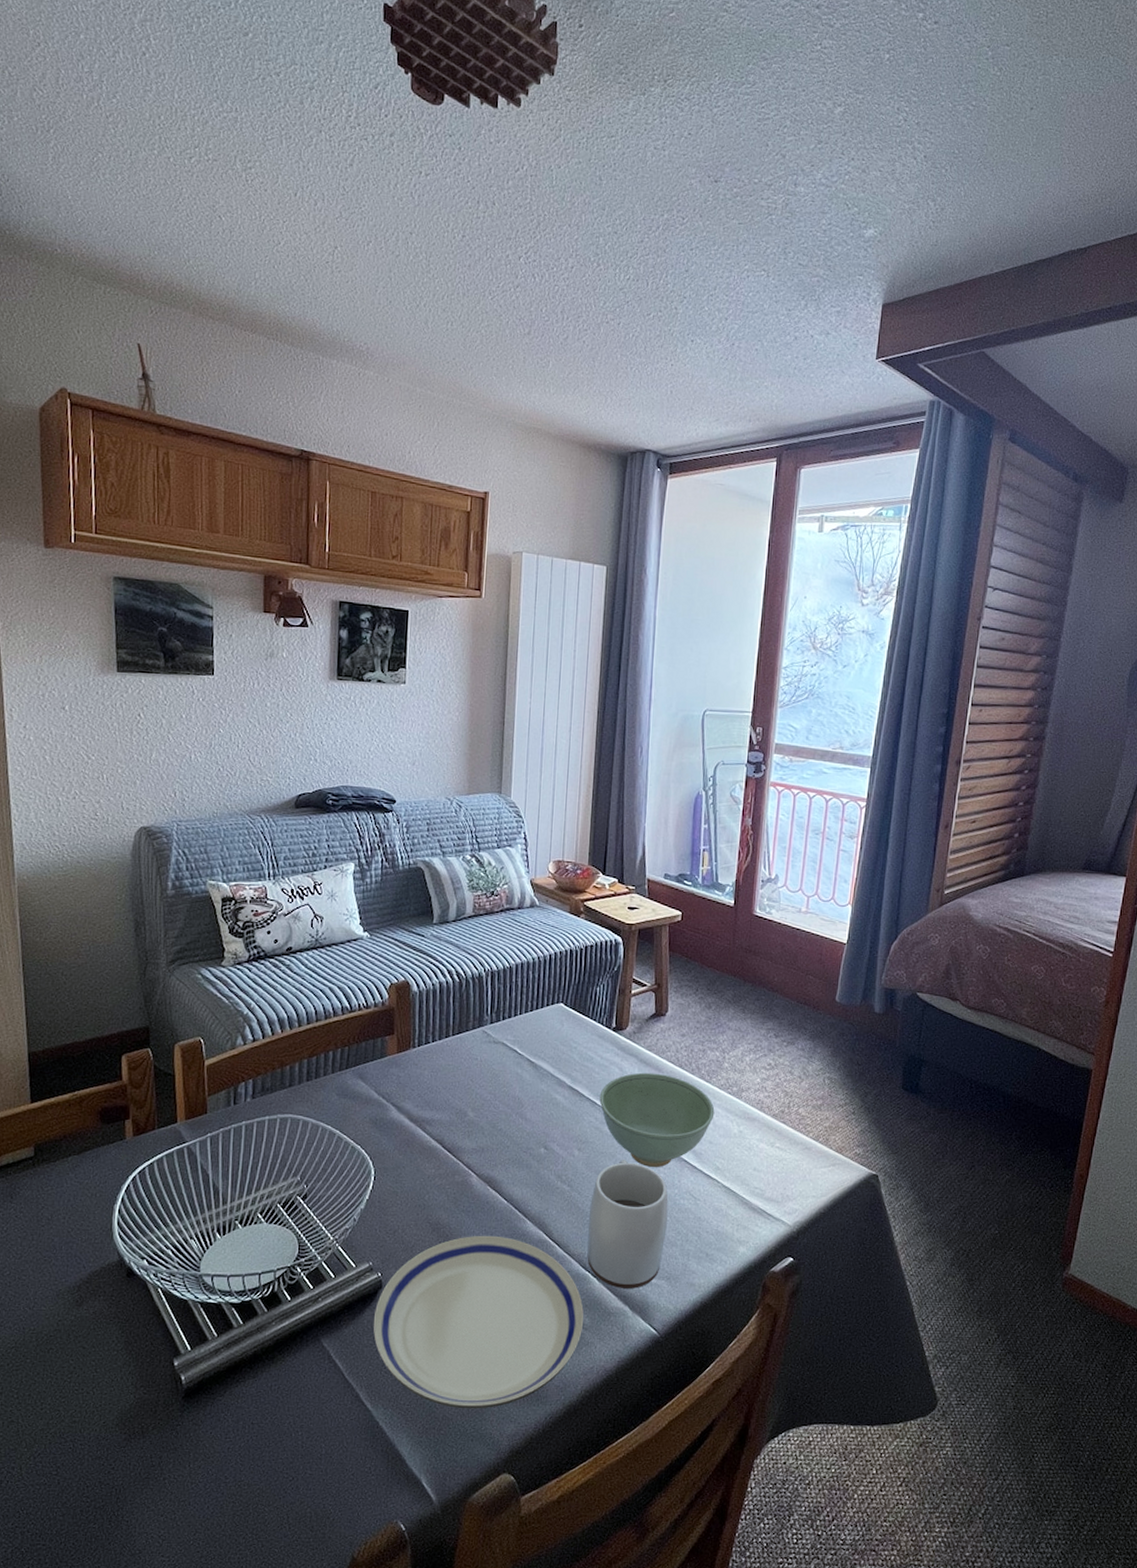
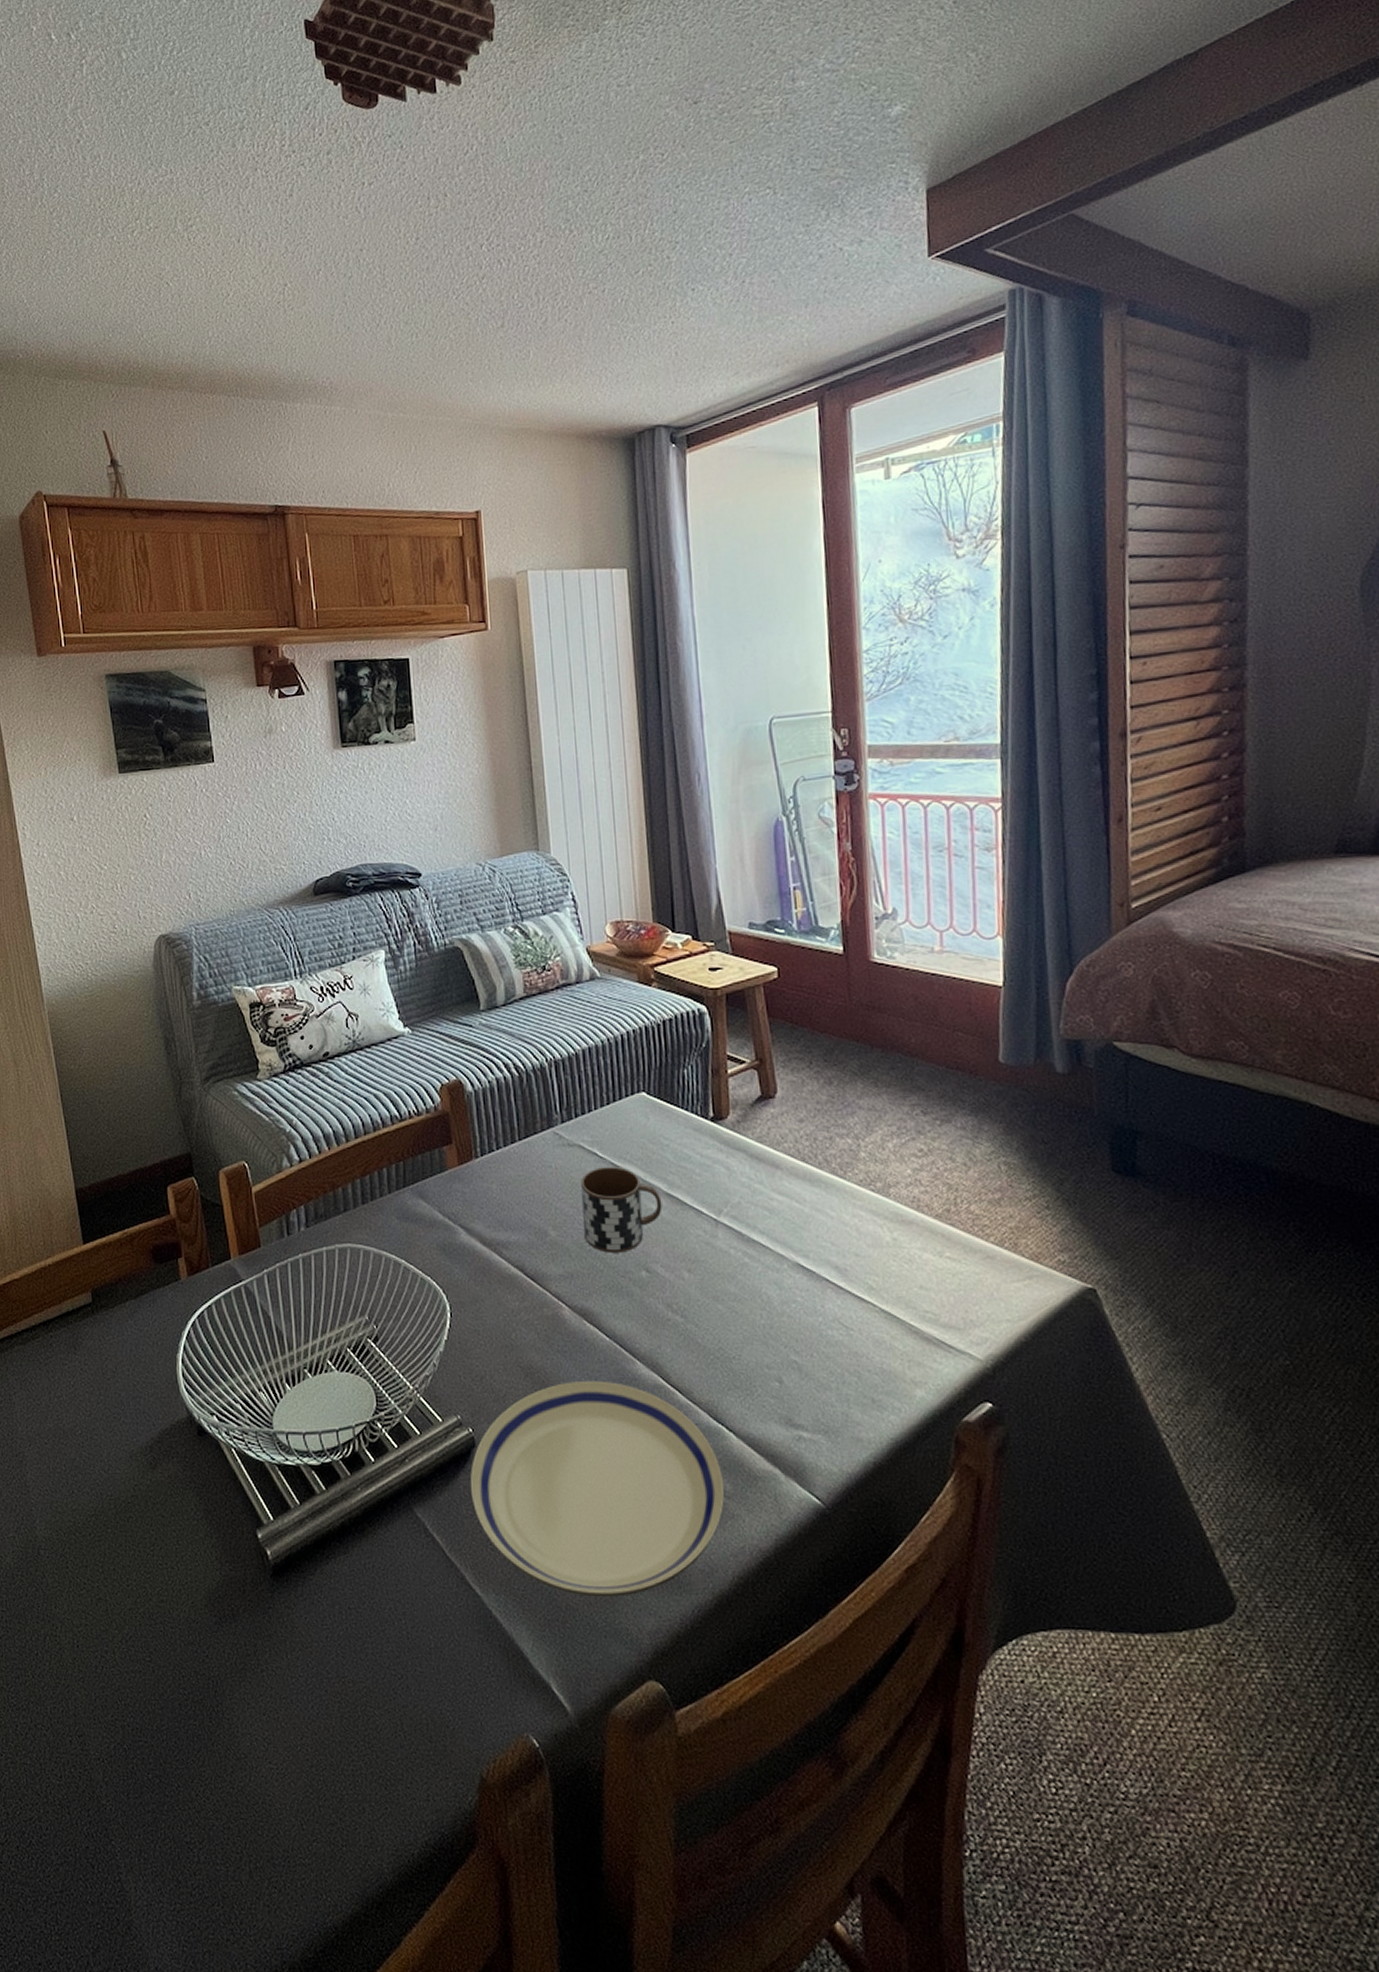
cup: none [497,1062,565,1133] -> present [581,1167,663,1253]
mug: present [587,1160,668,1288] -> none [712,1281,815,1445]
bowl: present [599,1072,715,1167] -> none [705,1170,857,1289]

